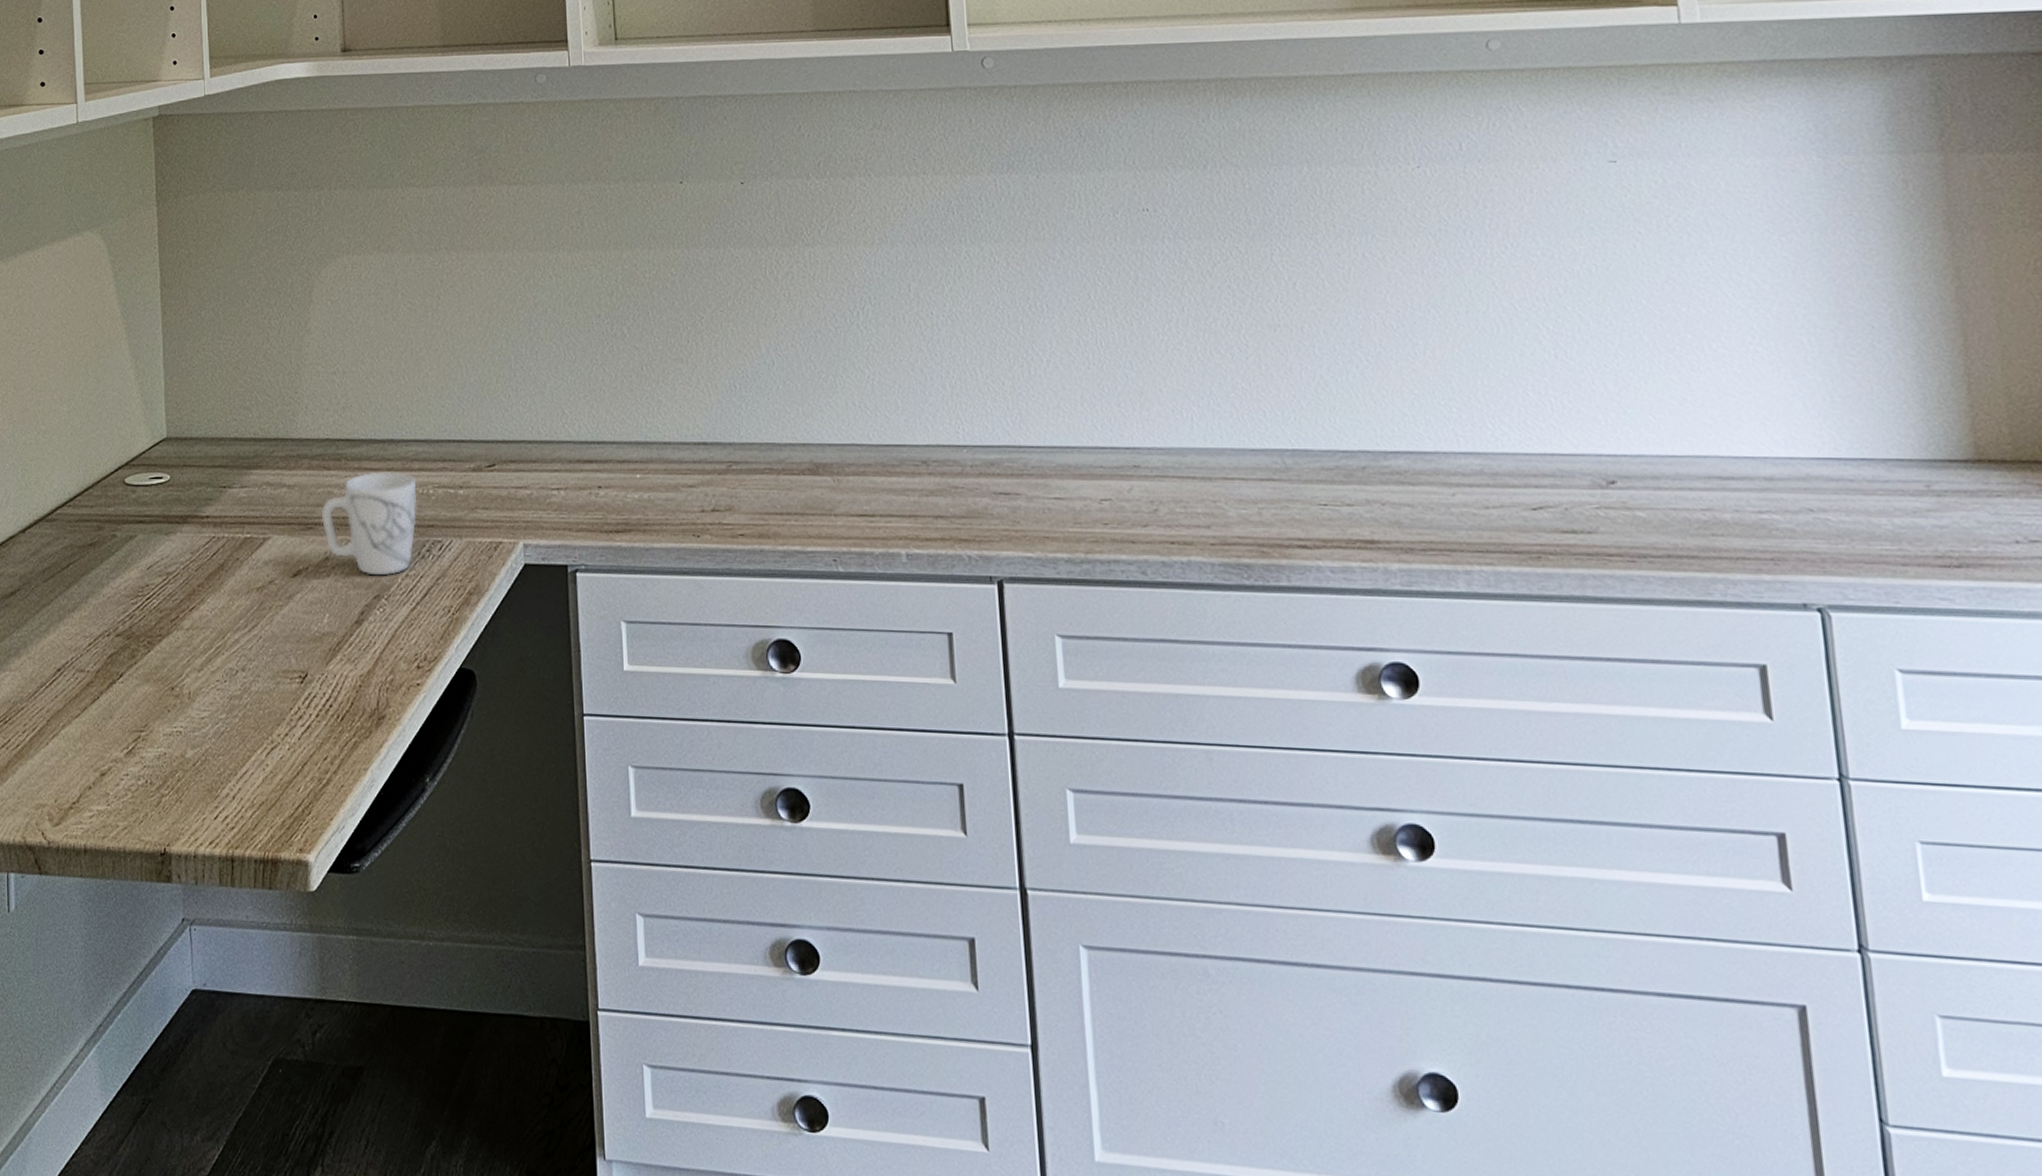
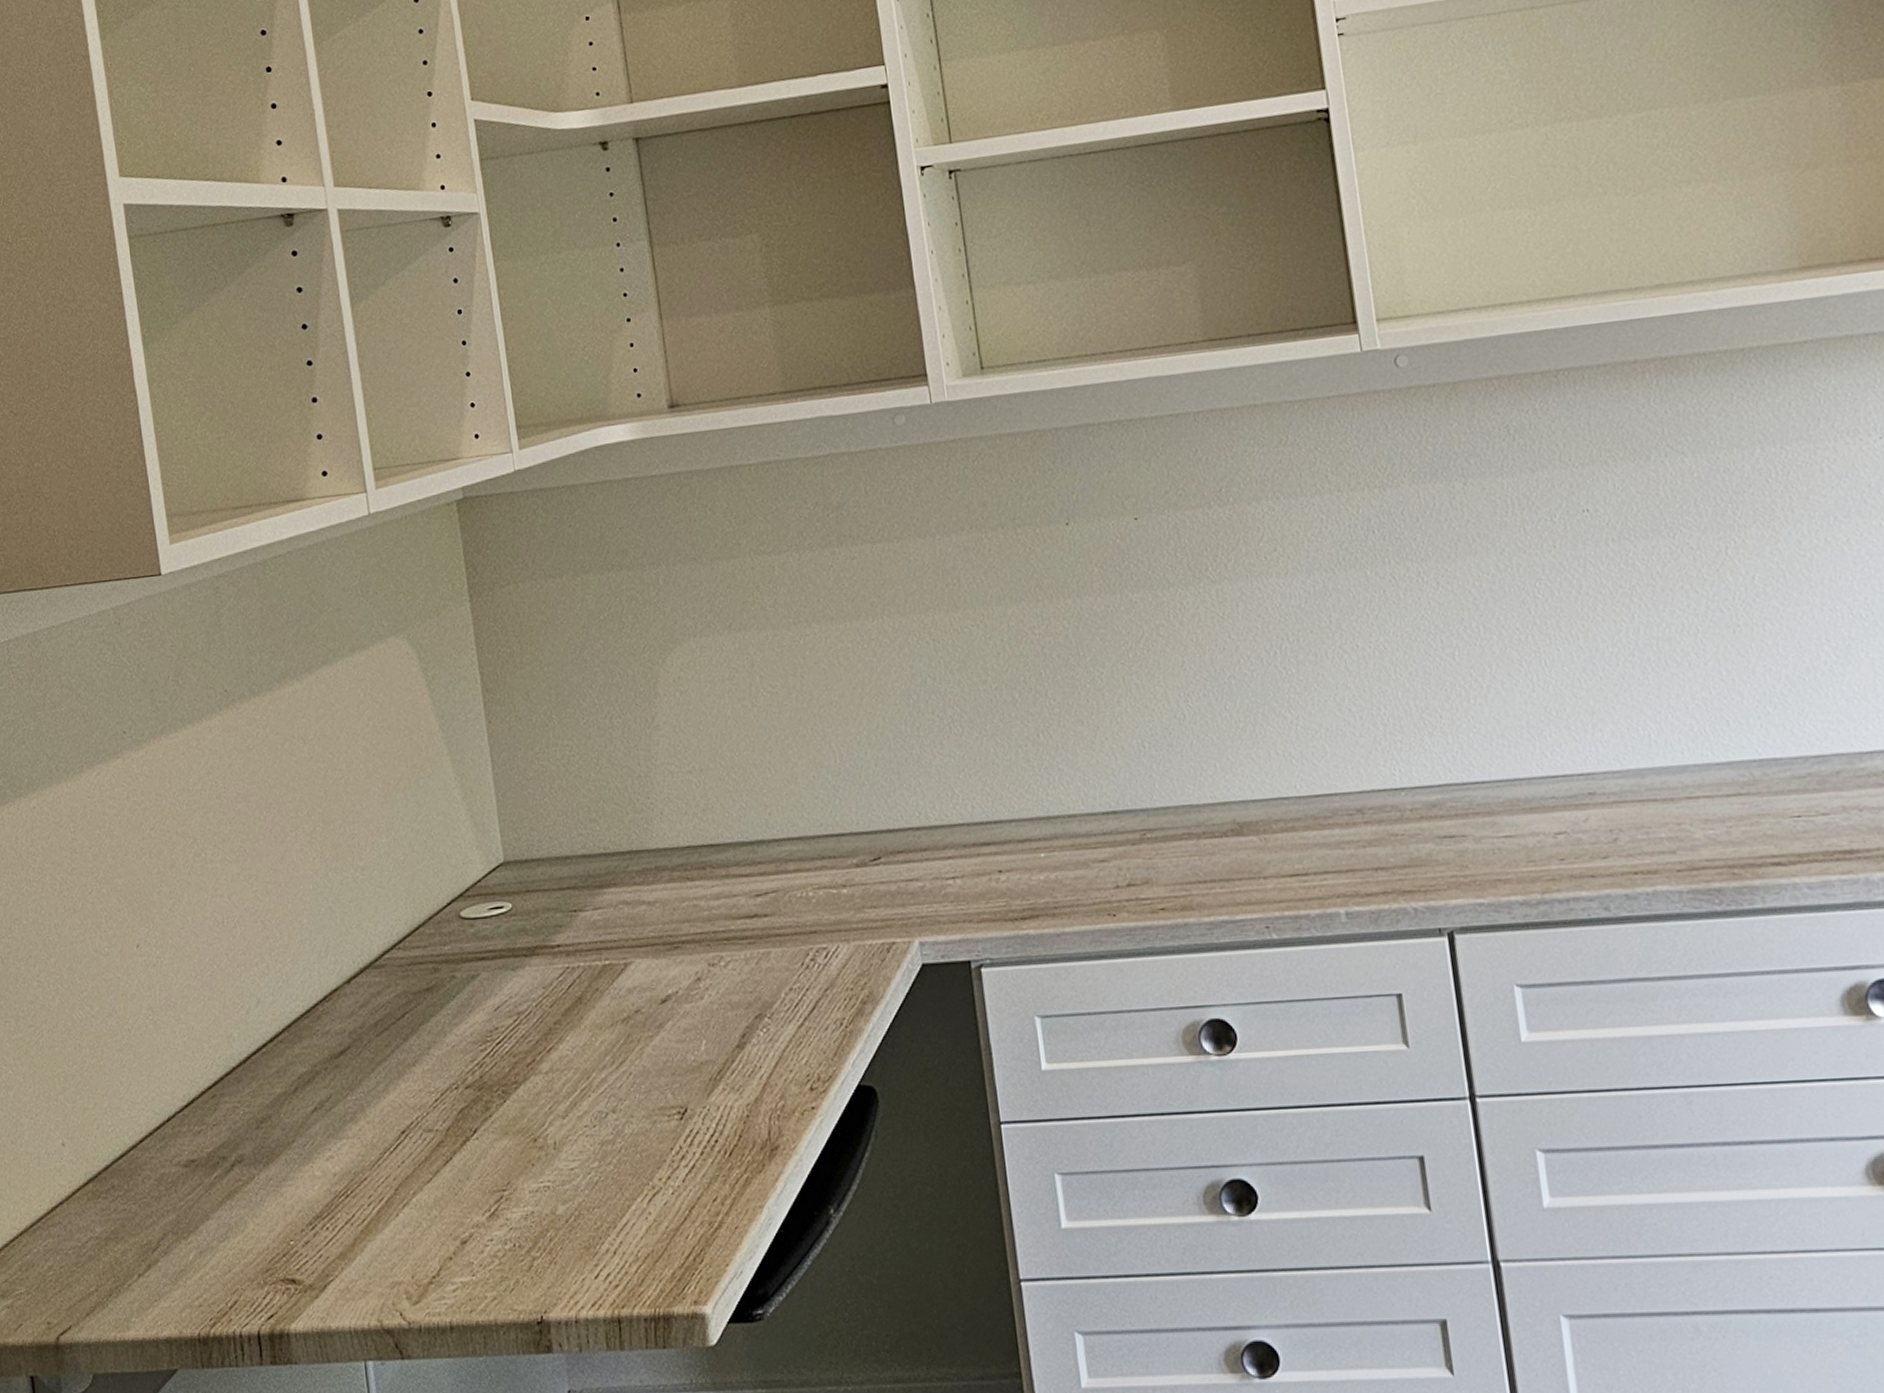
mug: present [321,471,417,576] -> none [687,875,797,994]

